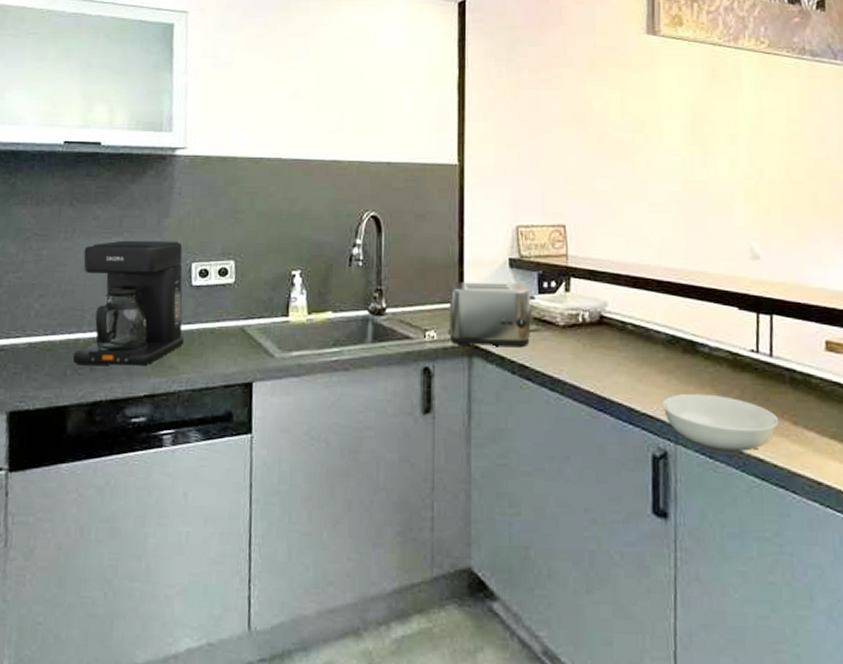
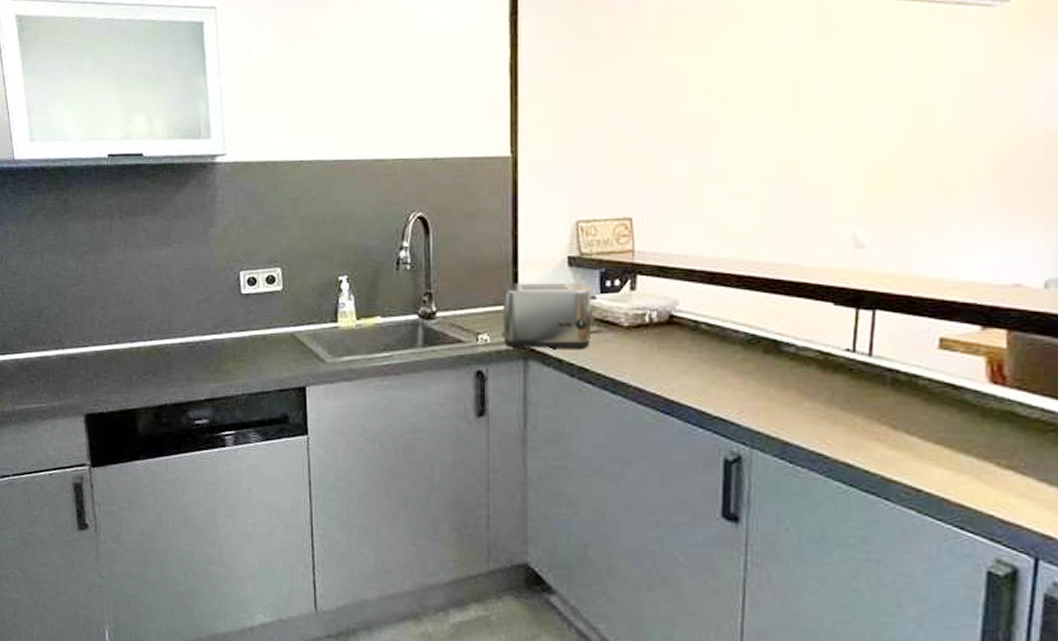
coffee maker: present [72,240,185,366] -> none [136,250,238,372]
bowl: present [662,393,779,454] -> none [738,396,875,459]

